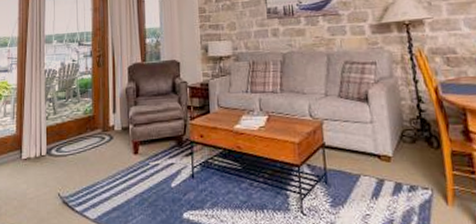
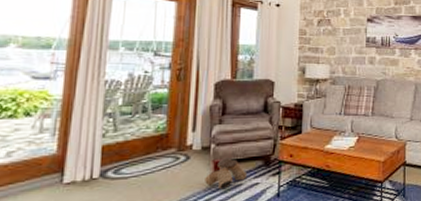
boots: none [127,138,163,169] -> present [205,158,248,190]

